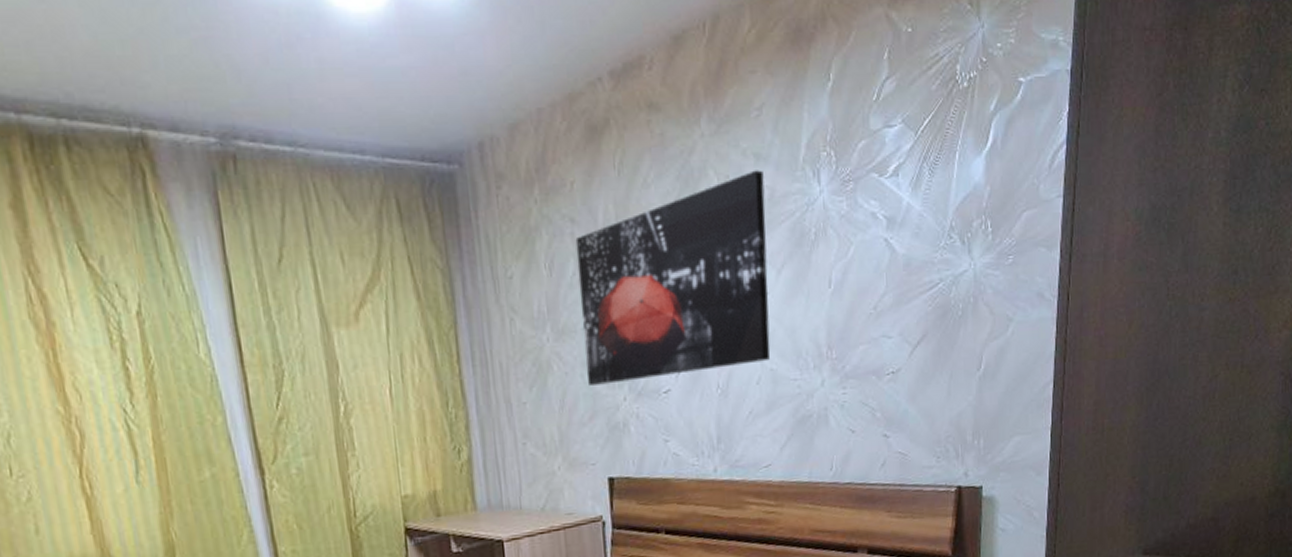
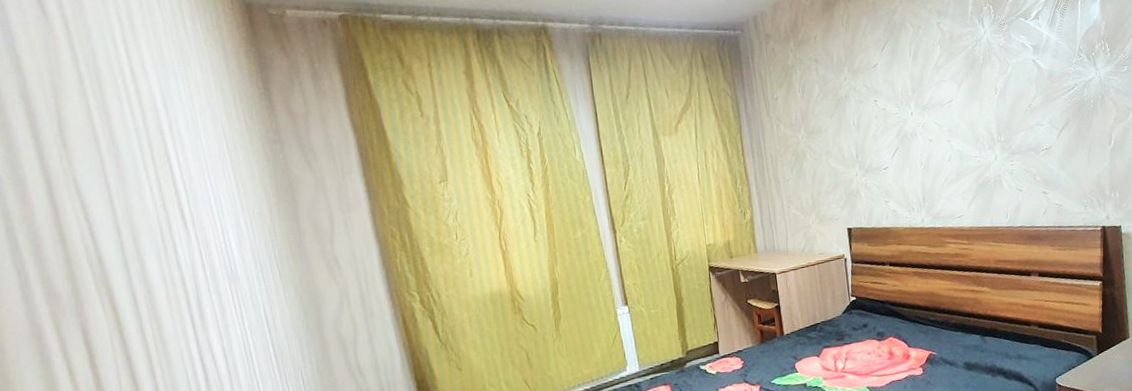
wall art: present [575,170,771,386] -> none [818,21,957,167]

